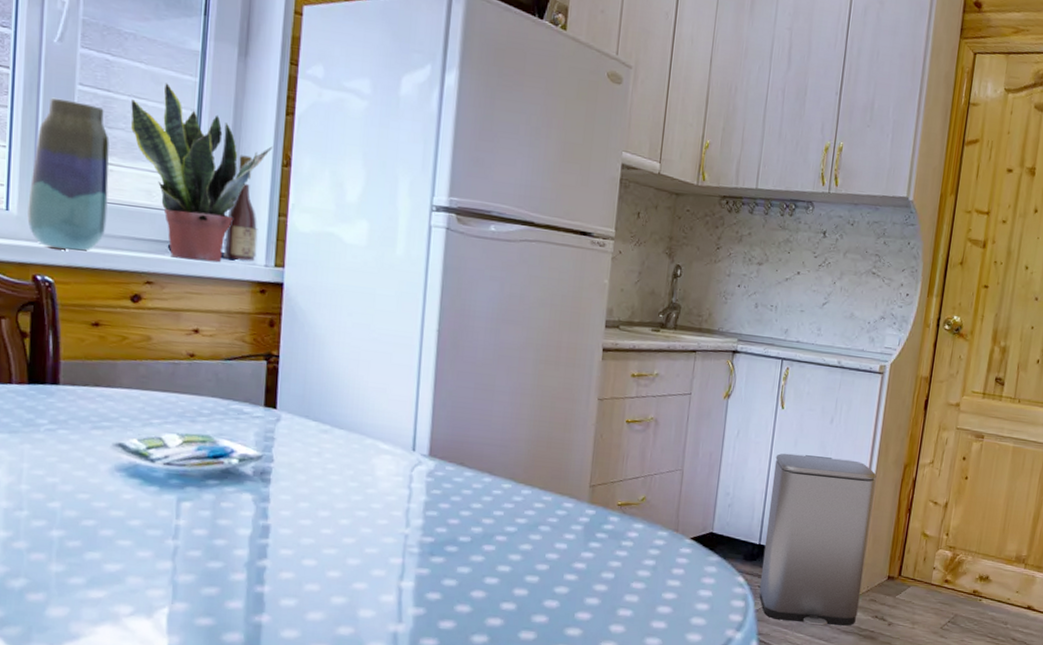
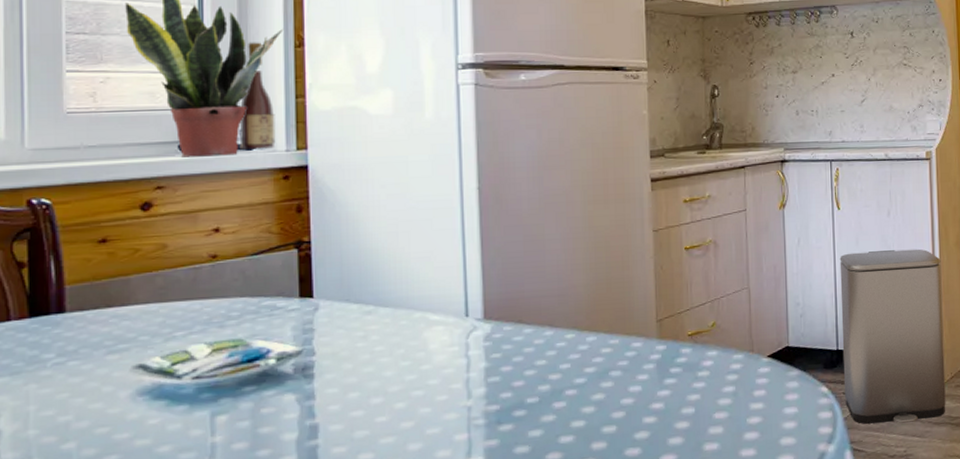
vase: present [27,97,110,252] -> none [17,12,107,168]

